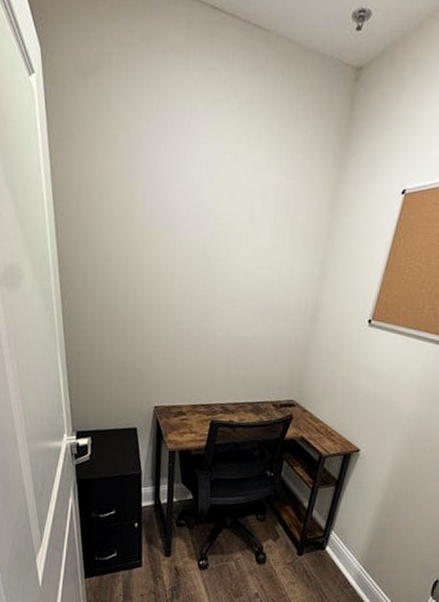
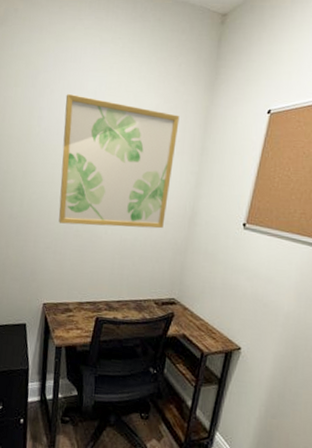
wall art: none [168,165,304,326] -> present [58,93,180,229]

